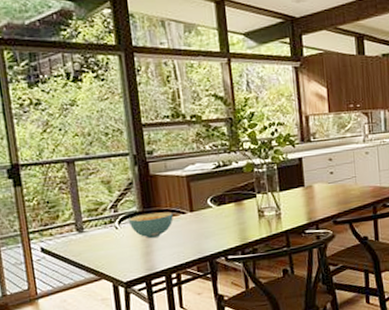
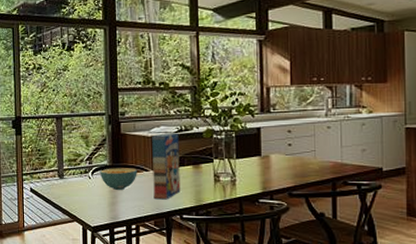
cereal box: none [187,169,223,244] -> present [152,133,180,200]

